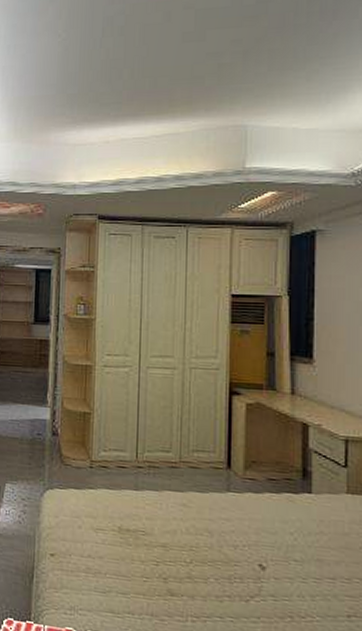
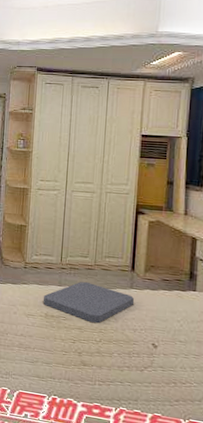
cushion: none [115,483,233,539] -> present [43,281,135,324]

